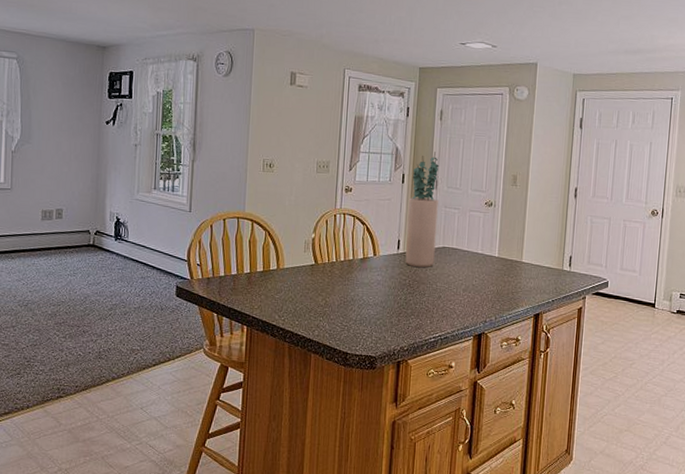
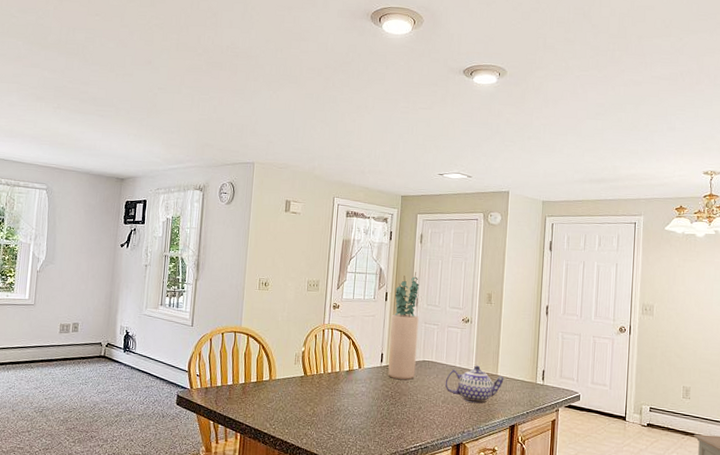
teapot: none [466,251,530,292] -> present [445,365,505,404]

